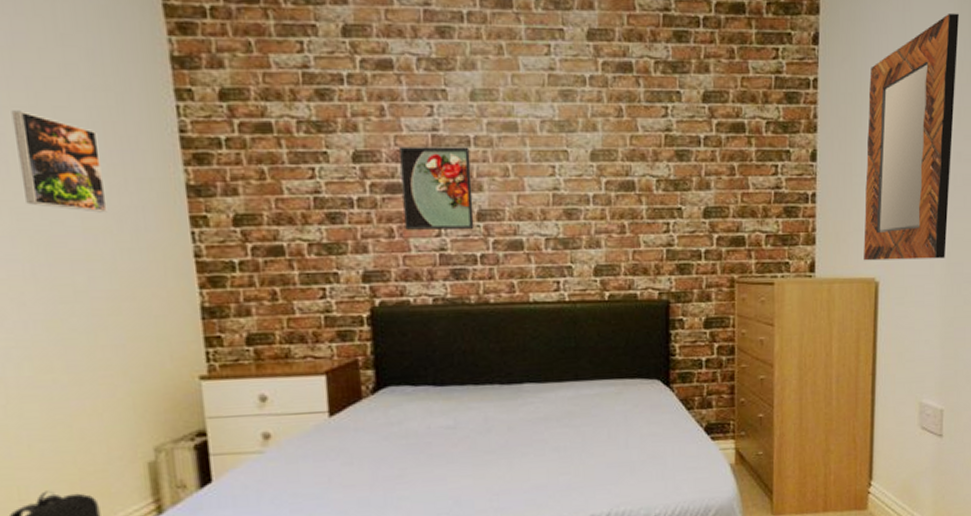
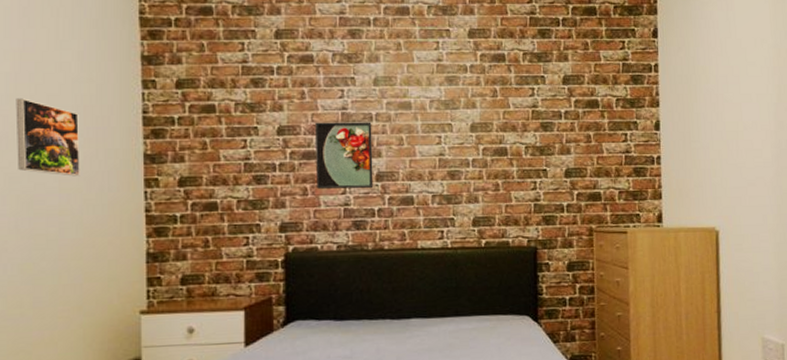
home mirror: present [864,12,959,261] -> none [701,11,777,213]

